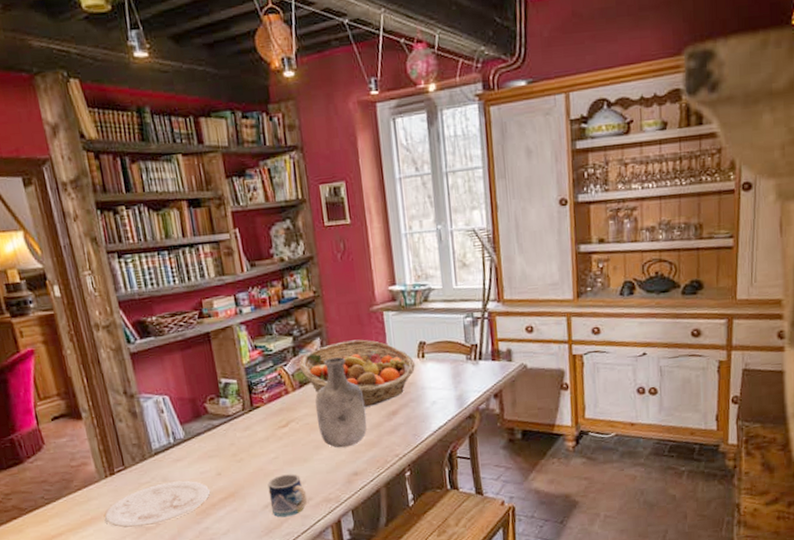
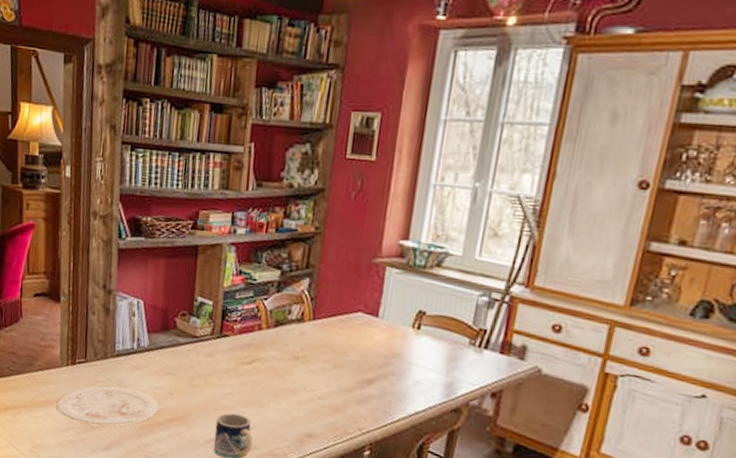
fruit basket: present [299,339,416,407] -> none [280,288,408,368]
vase: present [315,357,367,448] -> none [283,303,341,405]

